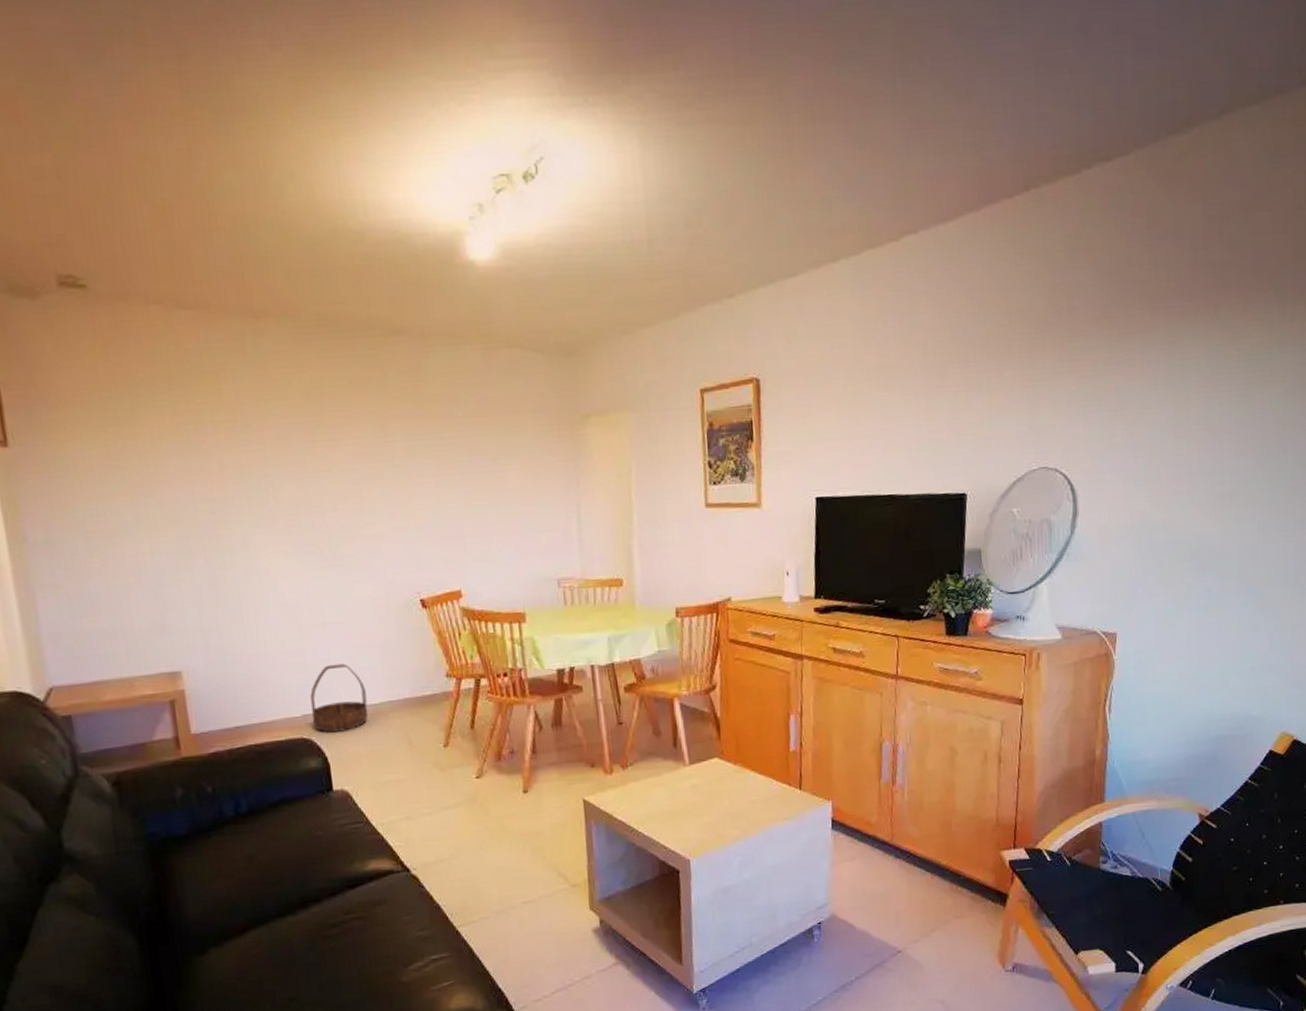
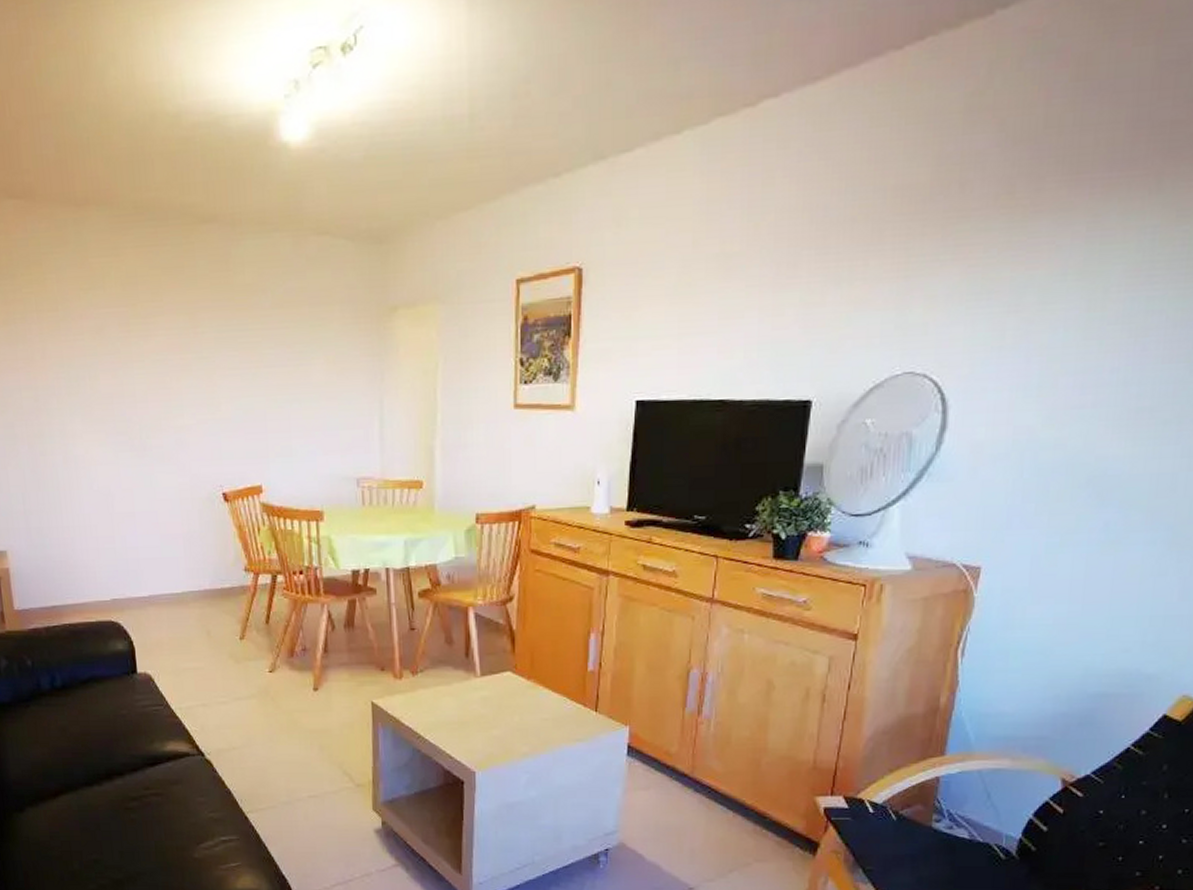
basket: present [310,663,369,733] -> none [119,552,171,618]

